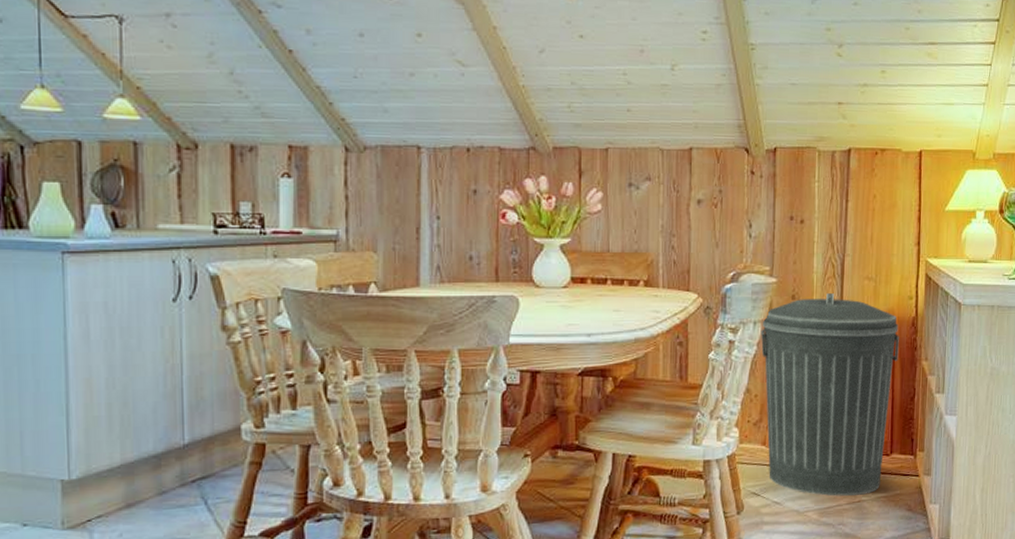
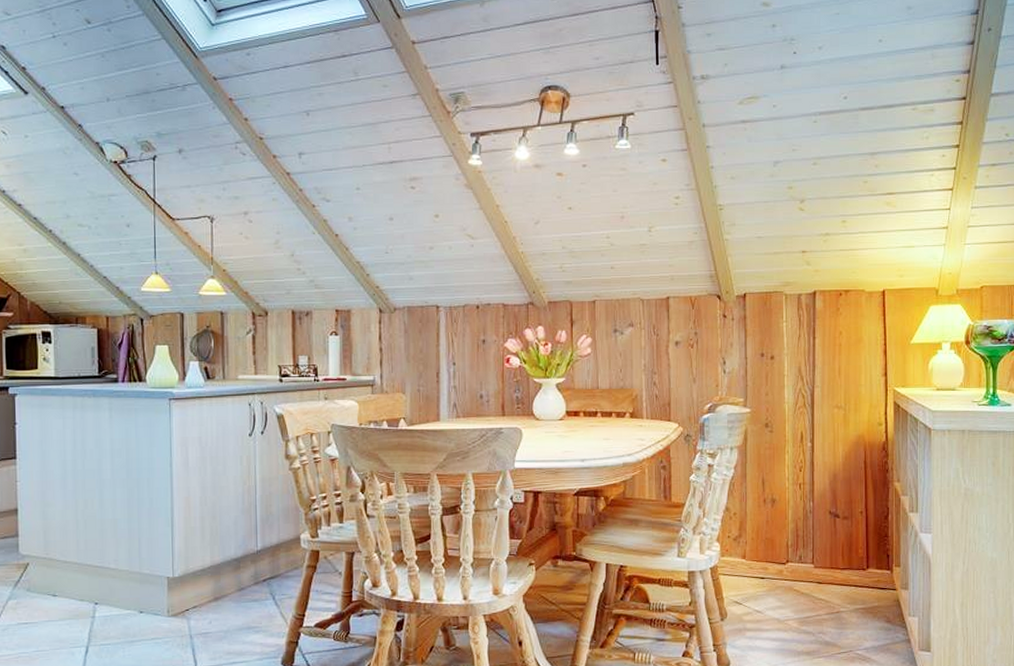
trash can: present [760,292,899,497] -> none [737,420,870,607]

